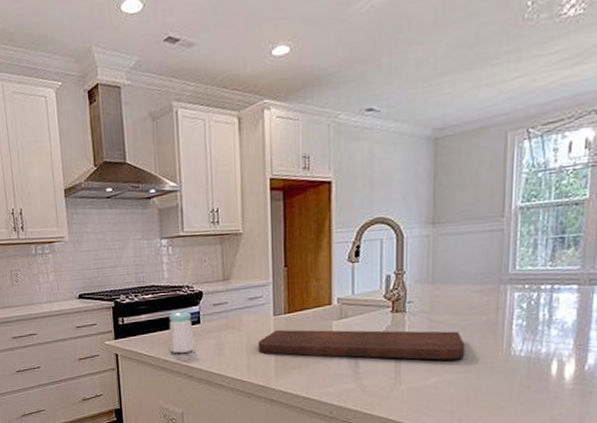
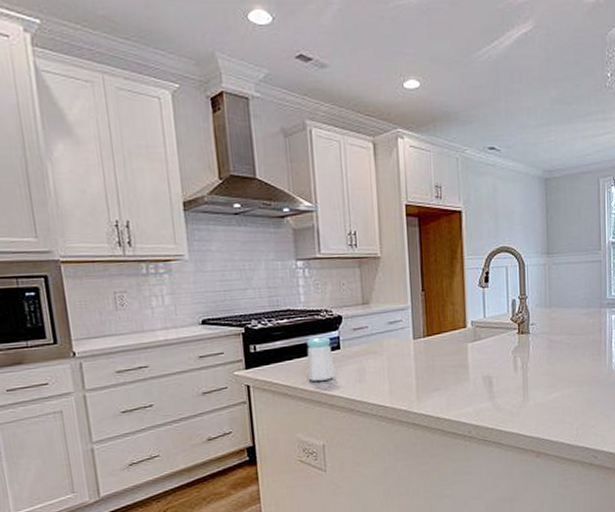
cutting board: present [257,329,466,360] -> none [399,349,578,378]

